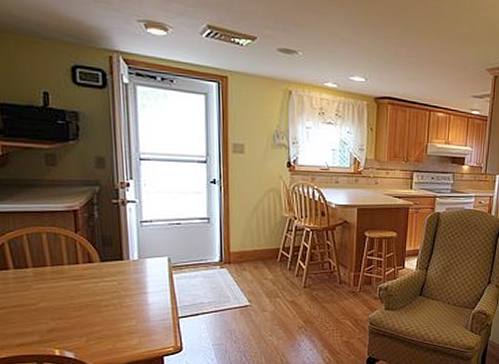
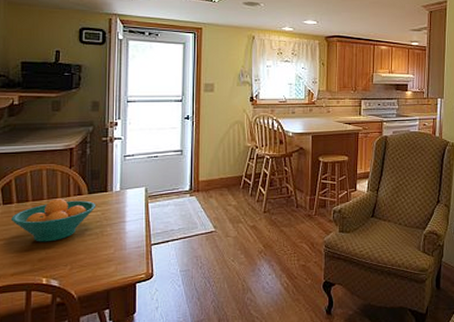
fruit bowl: none [9,266,111,312] -> present [12,198,96,242]

